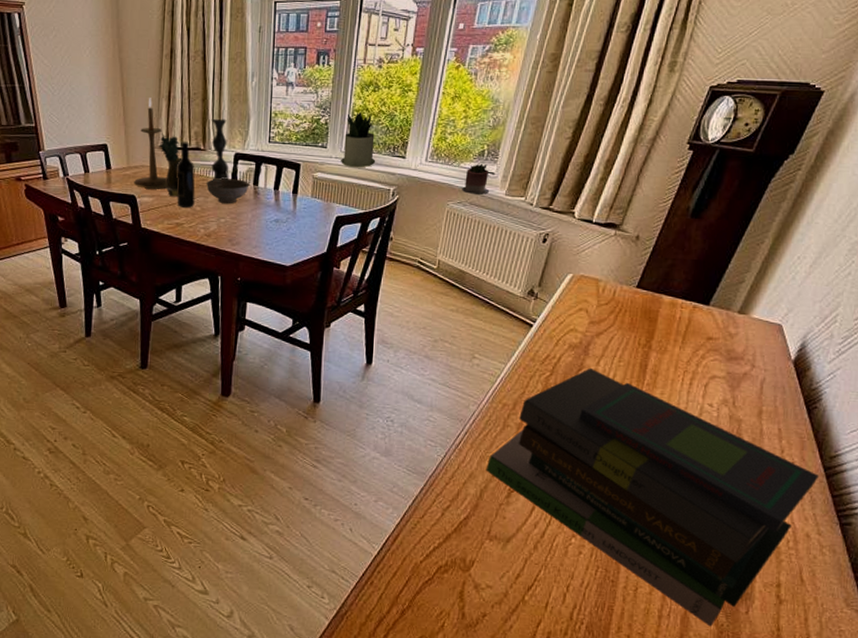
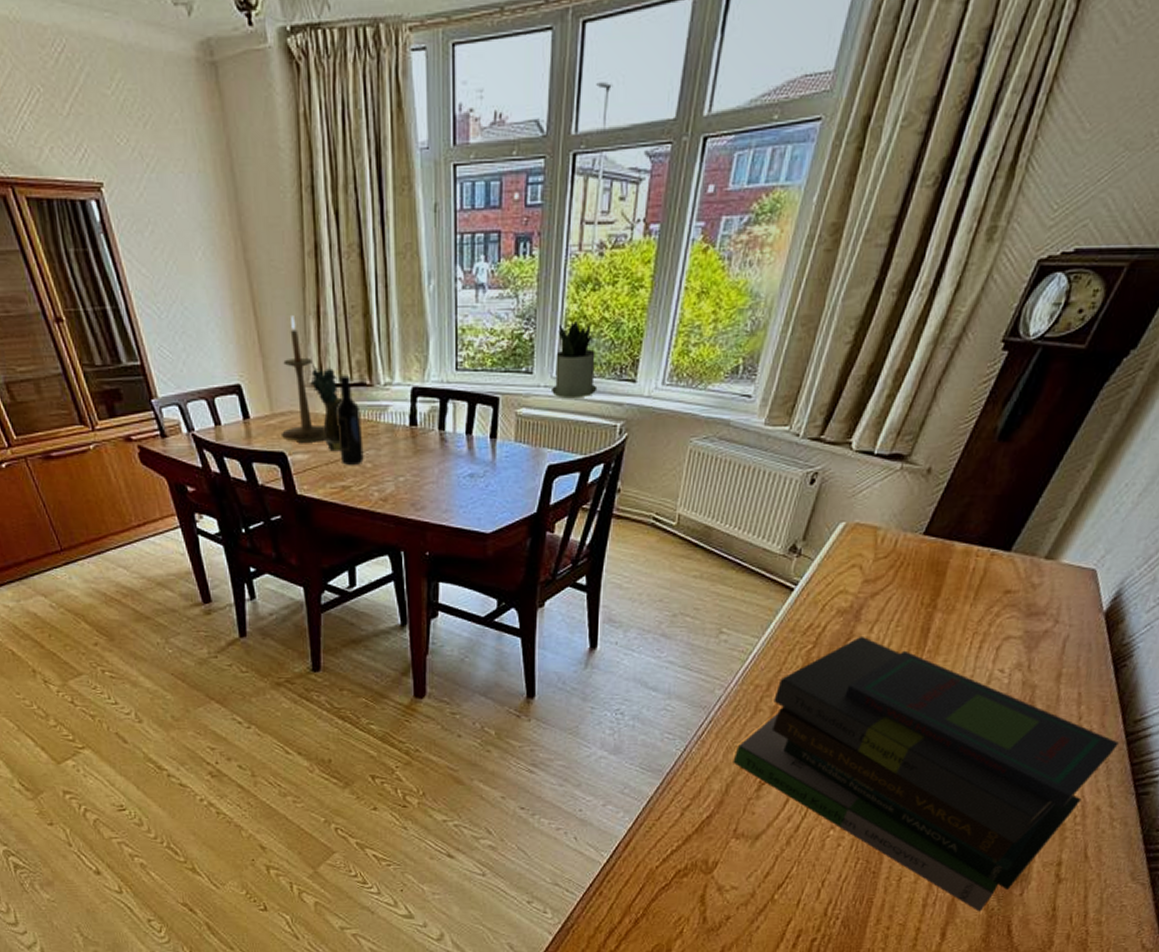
decorative bowl: present [206,178,250,204] -> none [377,423,434,458]
candlestick: present [211,118,229,181] -> none [377,340,406,427]
succulent planter: present [462,163,489,196] -> none [709,383,744,427]

